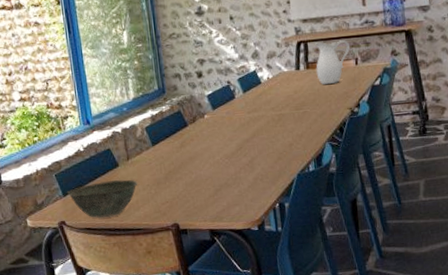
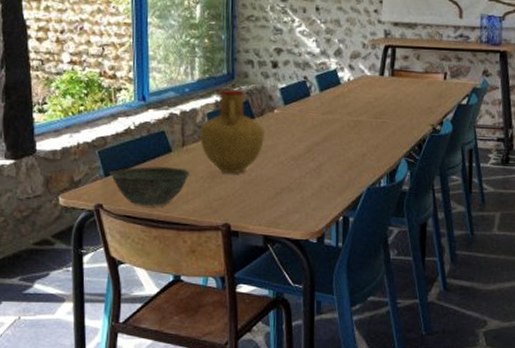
vase: none [141,102,199,178] -> present [200,88,264,173]
pitcher: present [315,40,350,84] -> none [401,49,440,96]

